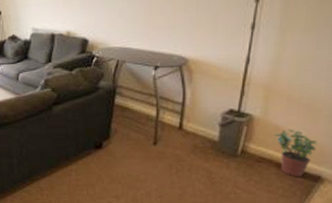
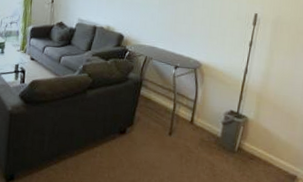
potted plant: present [275,129,317,177] -> none [264,132,294,176]

